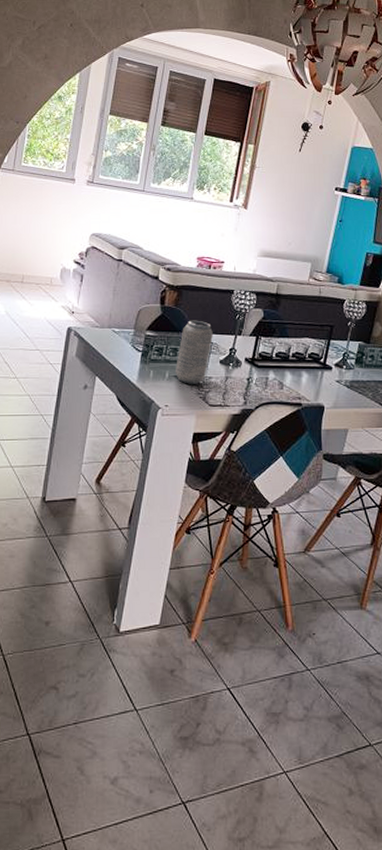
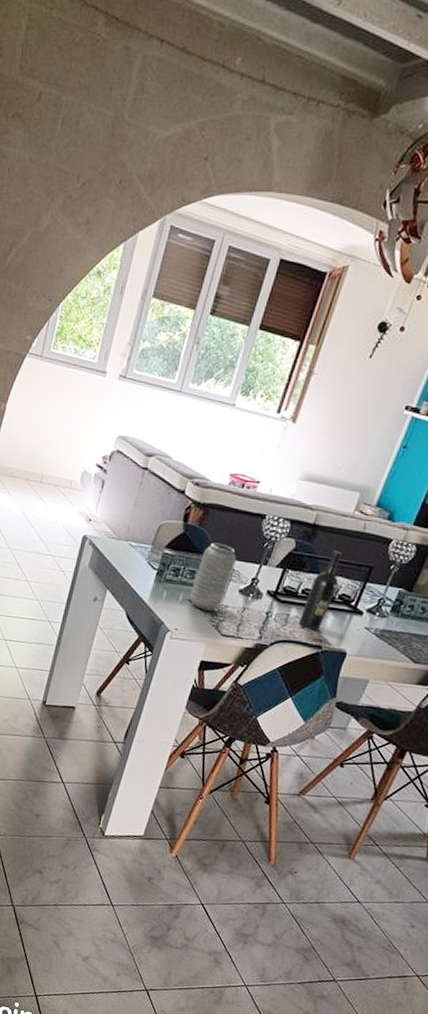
wine bottle: none [277,315,306,389] -> present [299,550,343,631]

